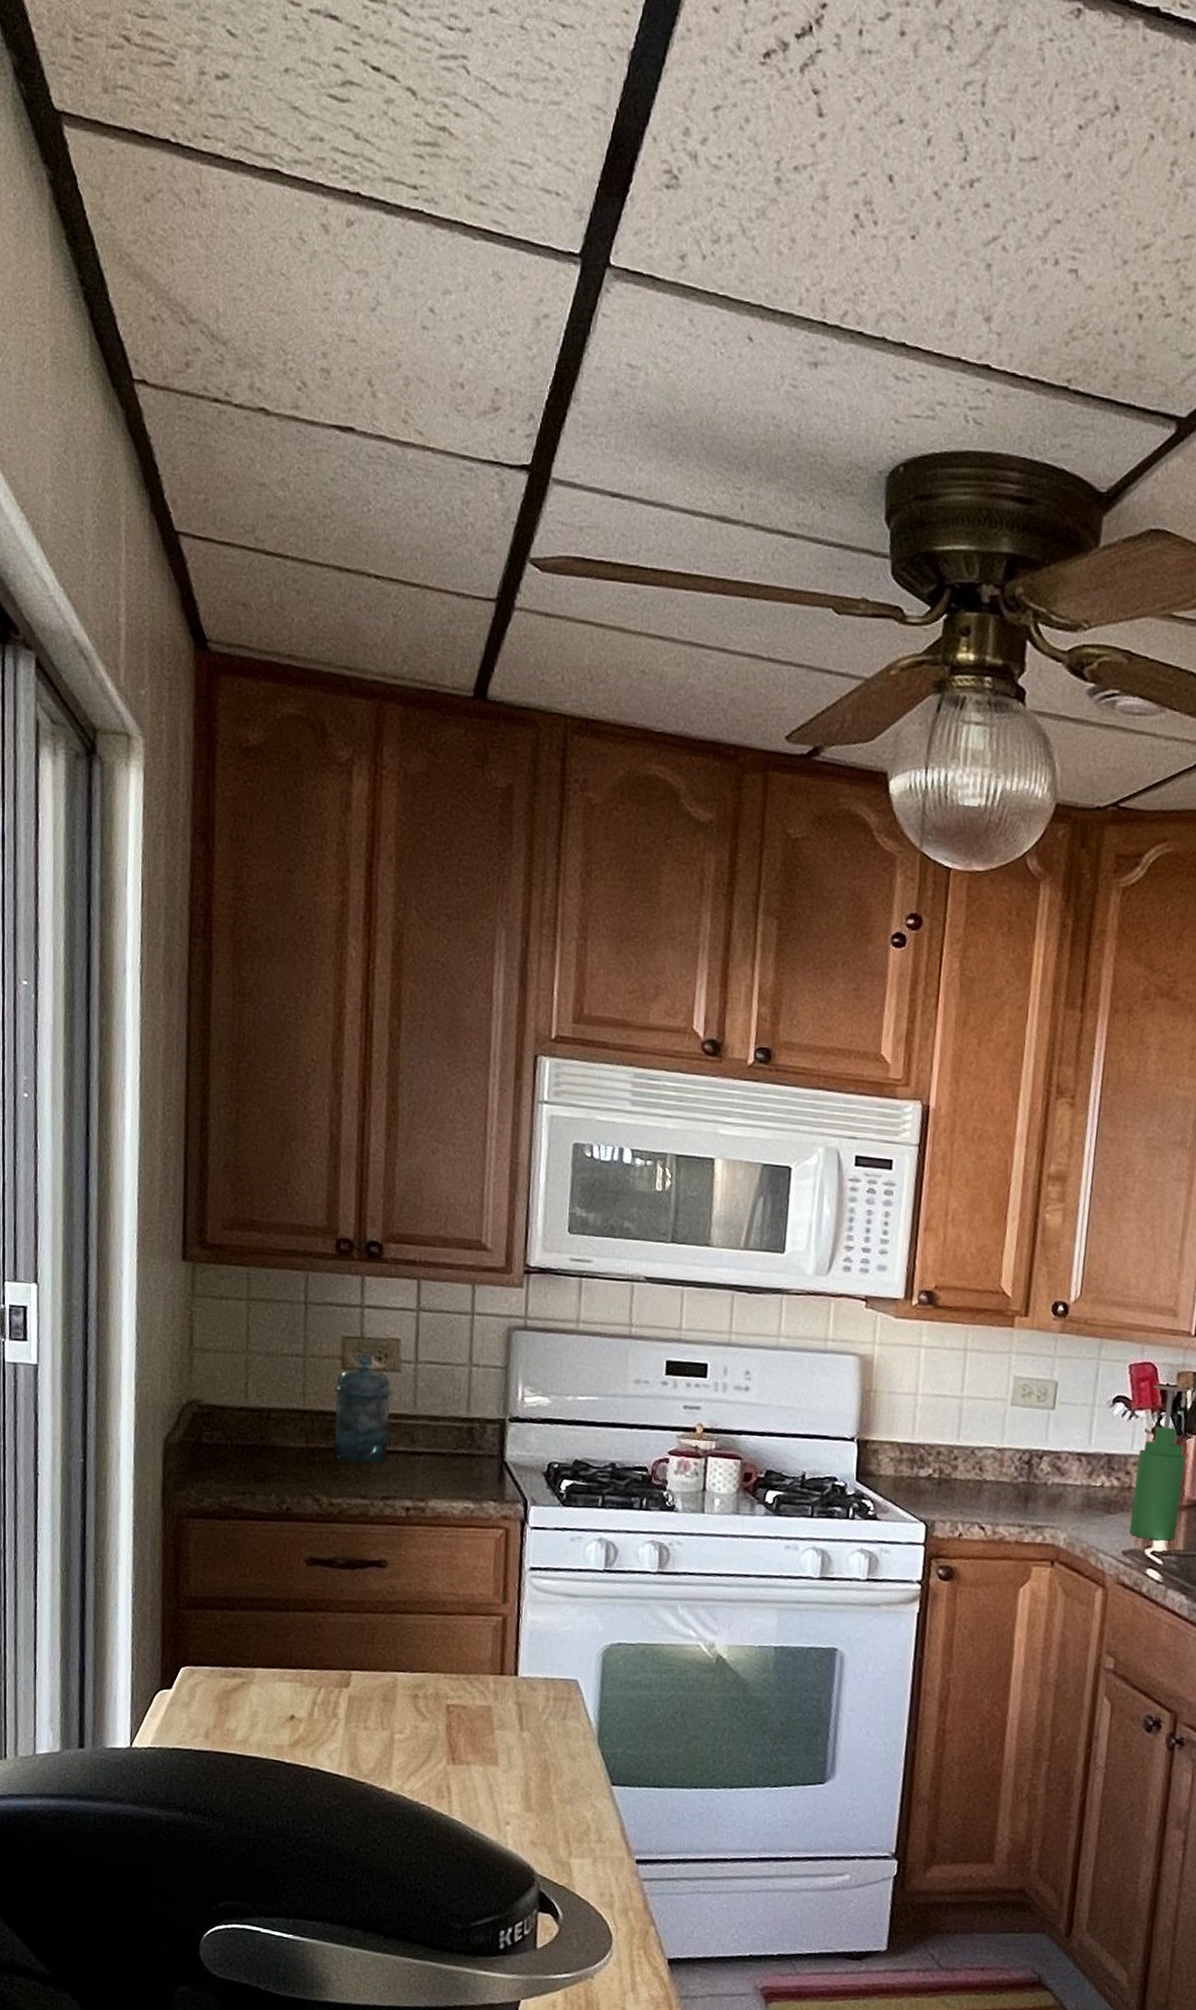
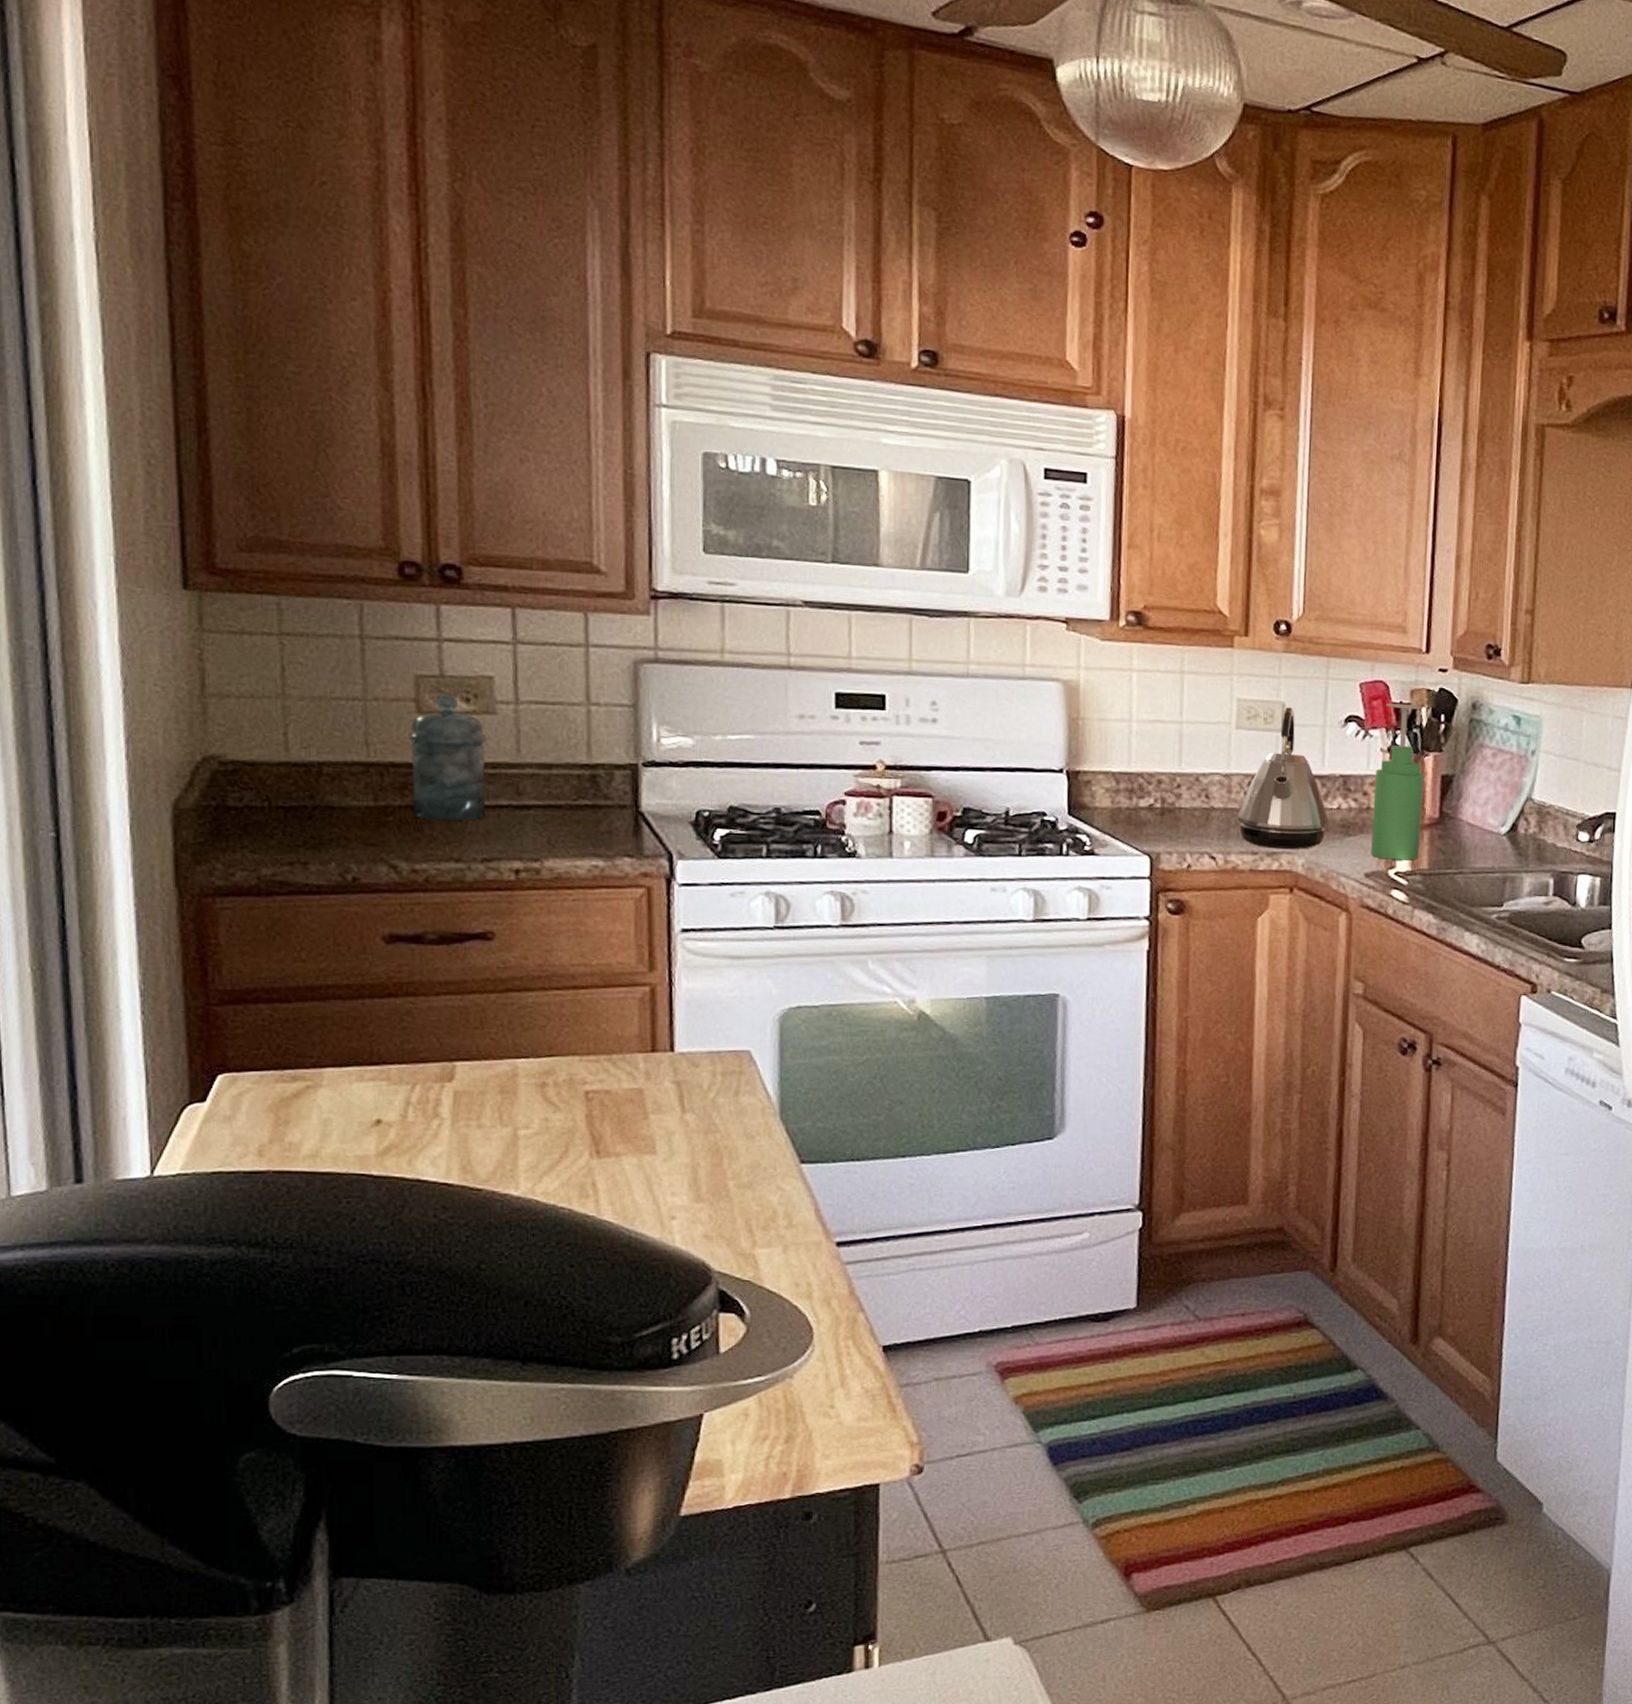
kettle: none [1007,1386,1091,1525] -> present [1237,707,1328,850]

